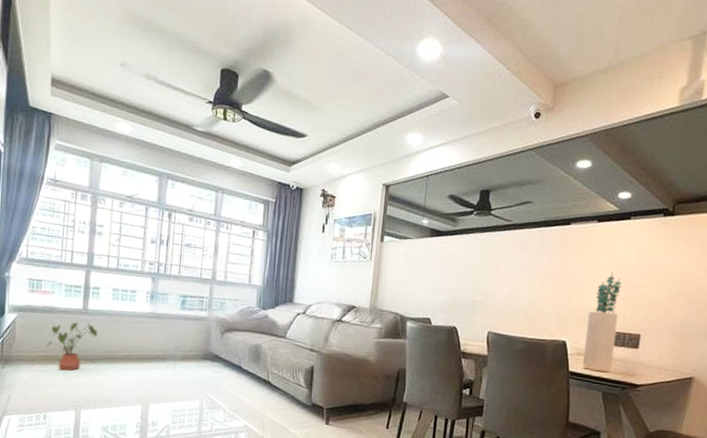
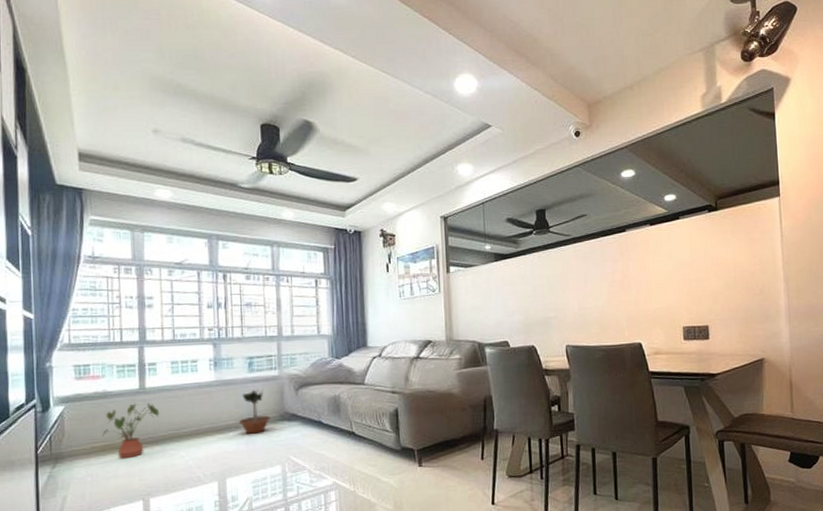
potted tree: none [166,325,196,368] -> present [238,386,271,434]
vase: present [582,272,622,373] -> none [657,270,688,368]

